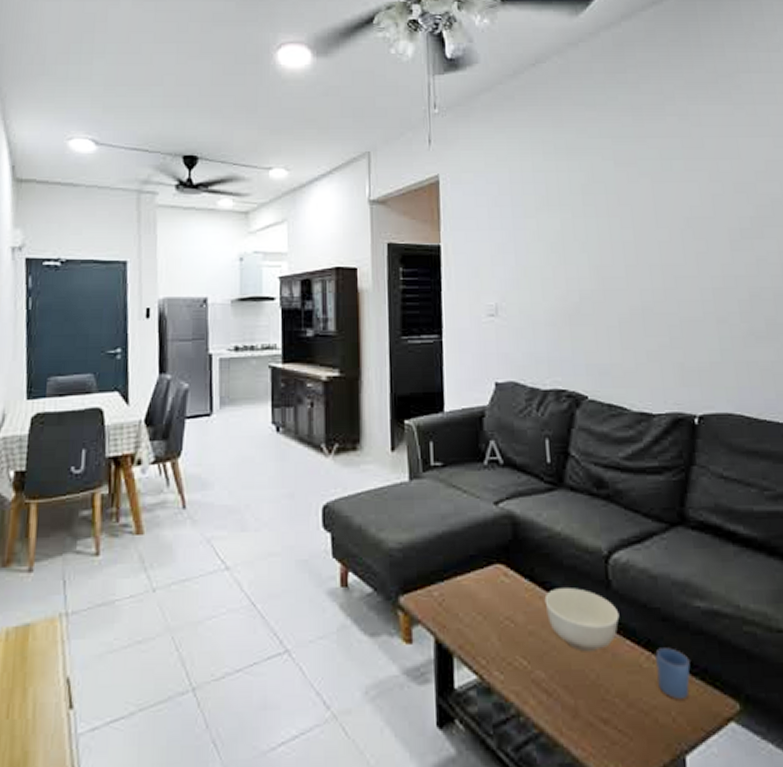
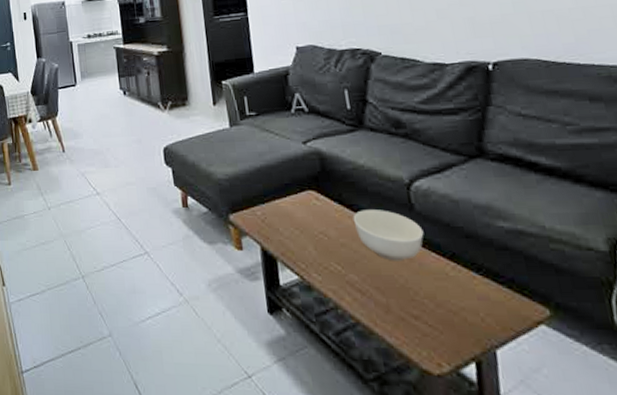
mug: present [655,647,691,700] -> none [461,260,497,304]

